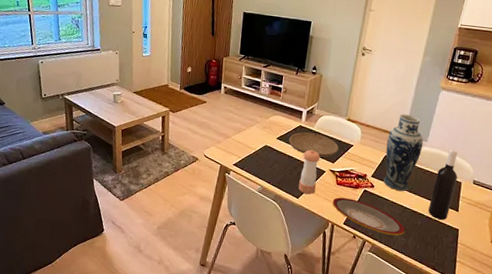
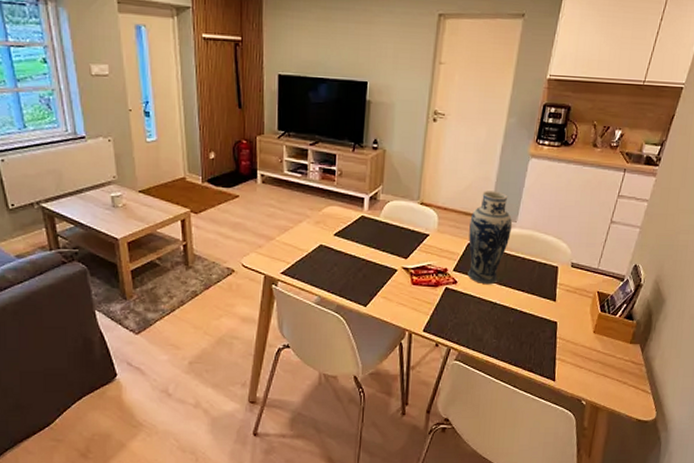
plate: present [289,132,339,158] -> none [349,224,412,253]
pepper shaker: present [298,149,320,195] -> none [366,244,389,301]
plate: present [332,197,405,236] -> none [408,300,496,338]
wine bottle: present [428,149,458,221] -> none [522,228,553,314]

